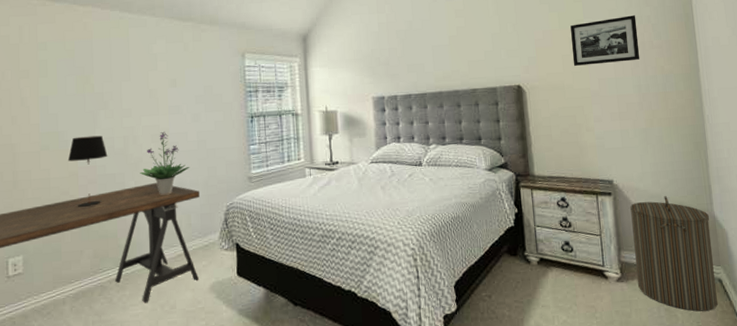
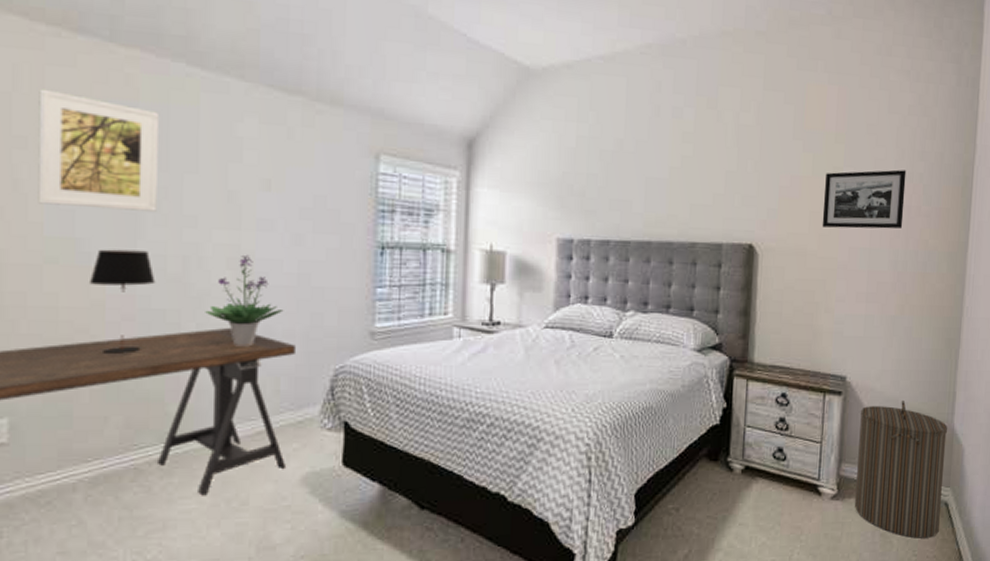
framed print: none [34,39,106,112] -> present [38,88,158,212]

